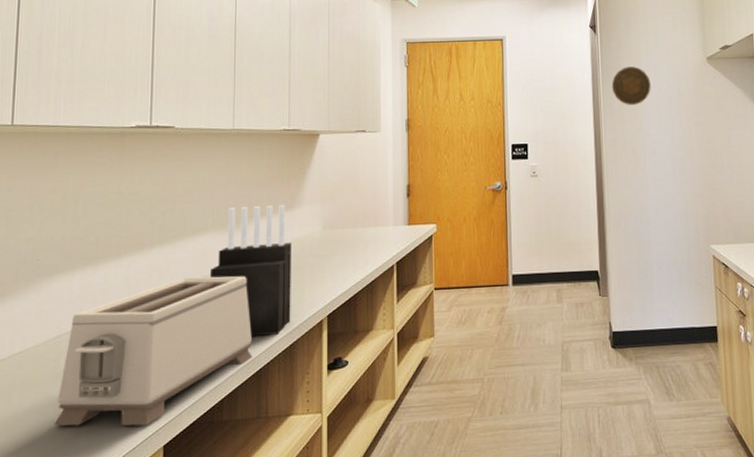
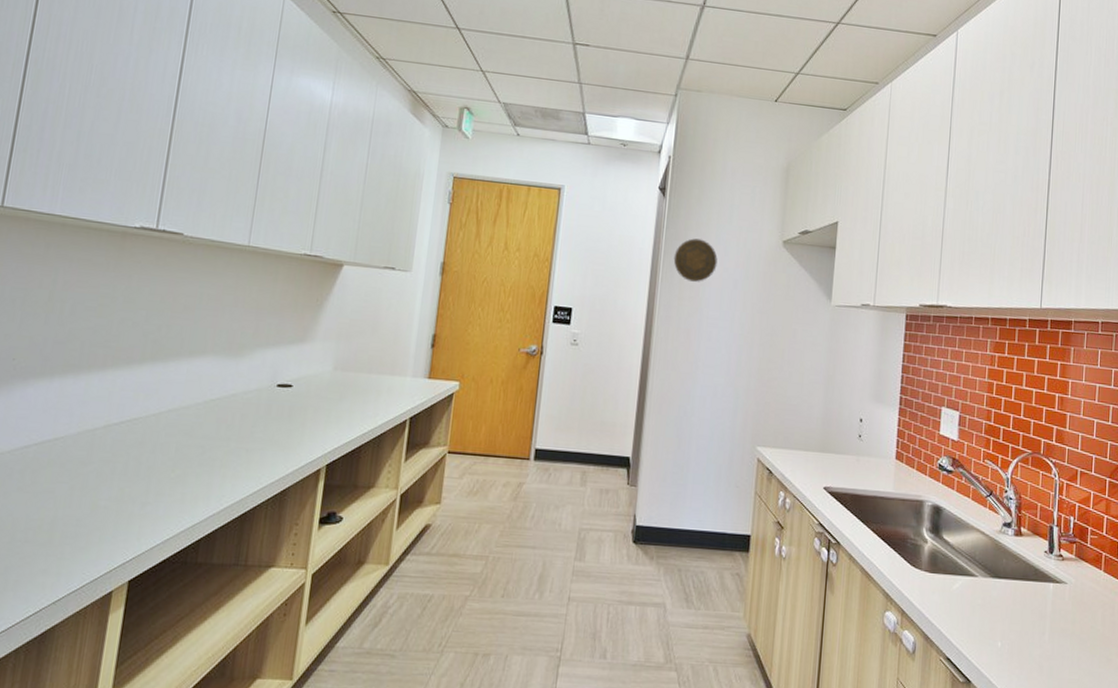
toaster: present [53,276,253,426] -> none [10,401,243,556]
knife block: present [210,205,291,338] -> none [203,332,297,478]

